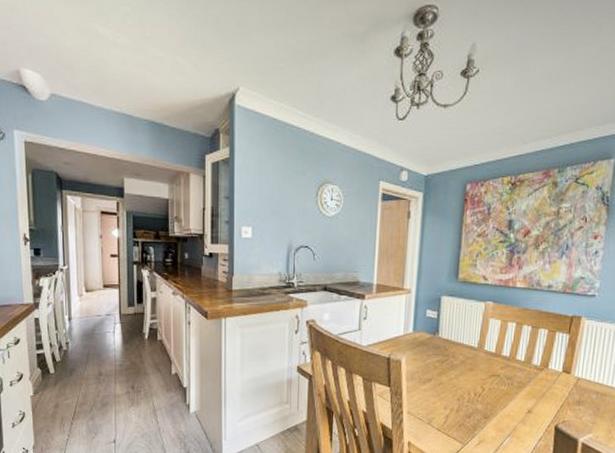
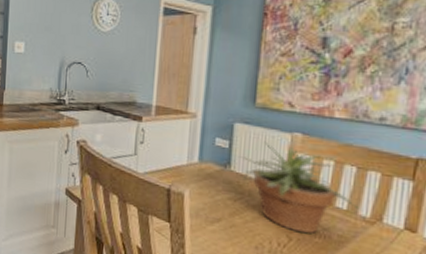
potted plant: none [445,310,532,384] -> present [239,141,359,234]

